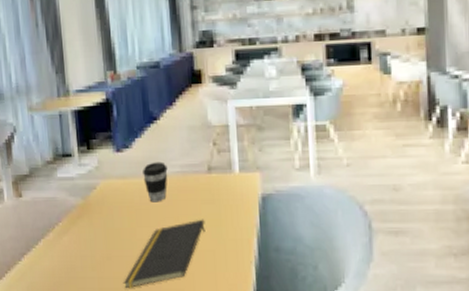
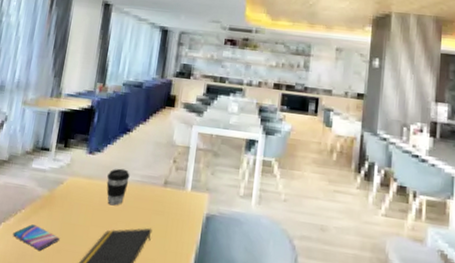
smartphone: none [56,236,107,261] -> present [13,224,60,251]

